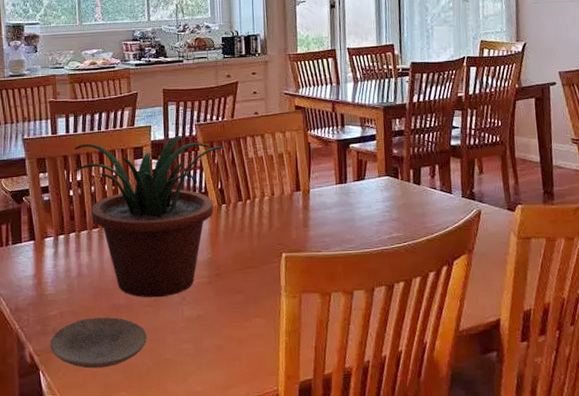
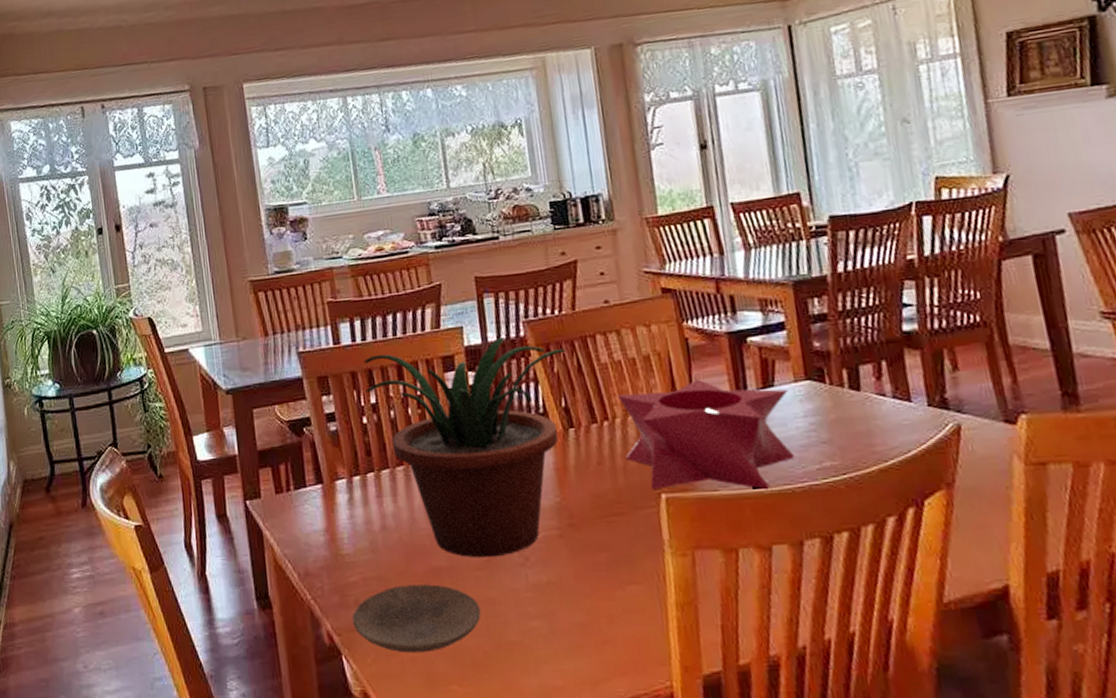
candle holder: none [258,173,374,252] -> present [617,379,795,490]

